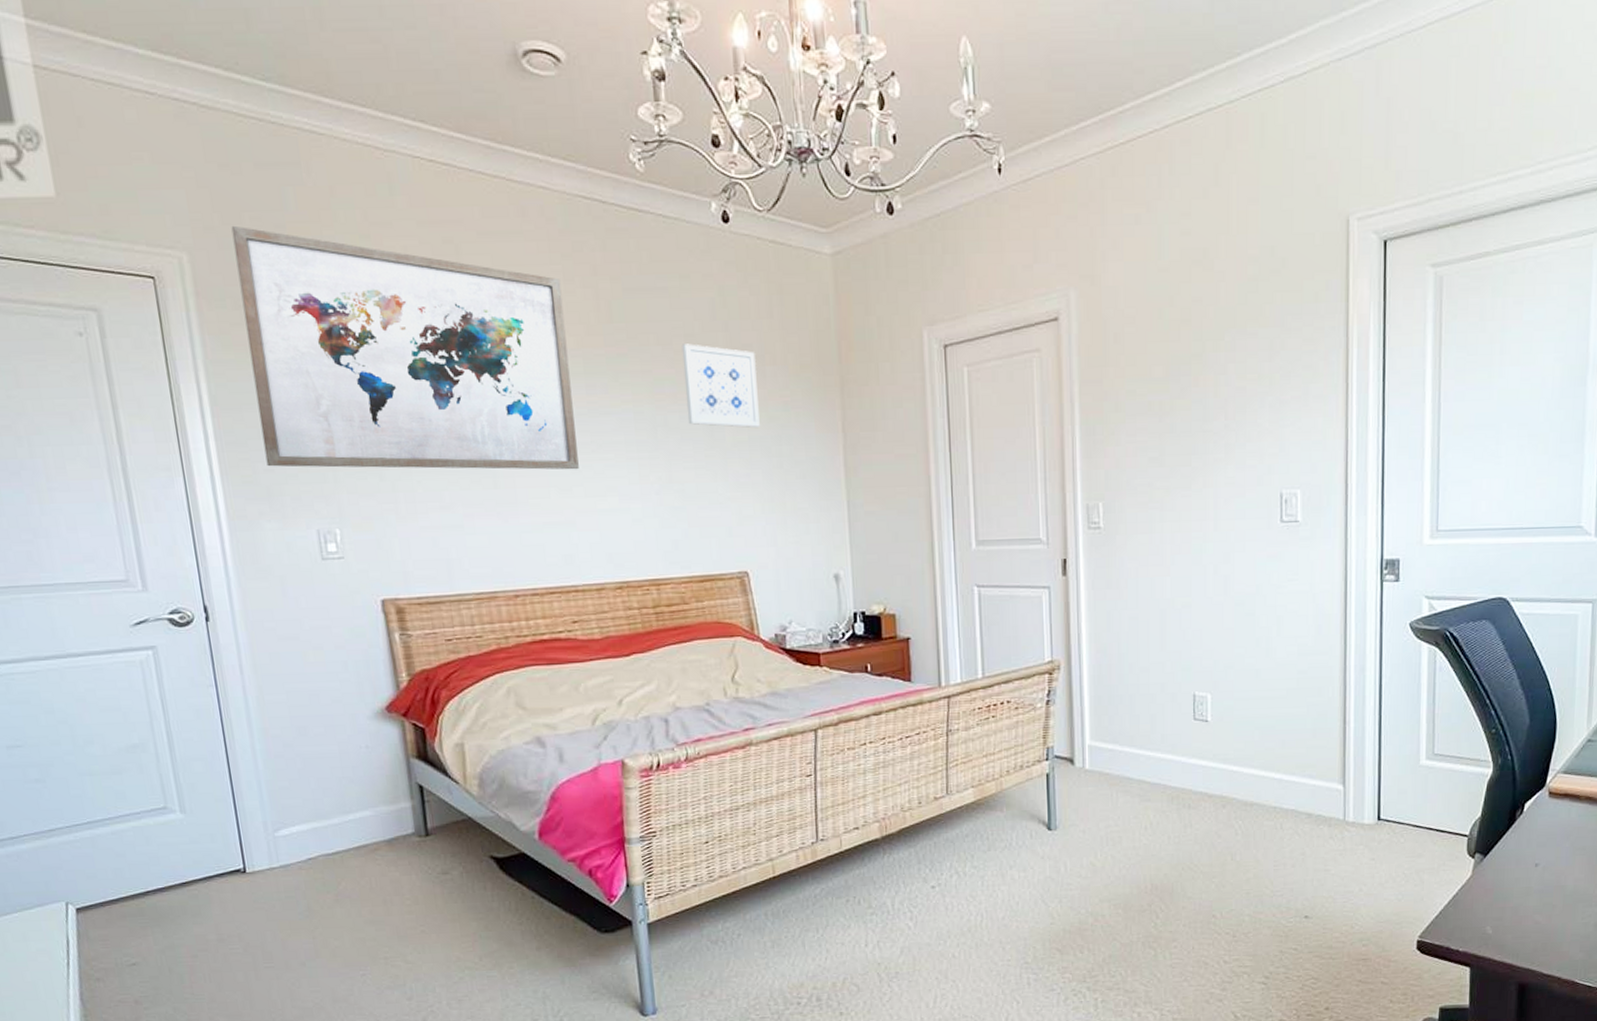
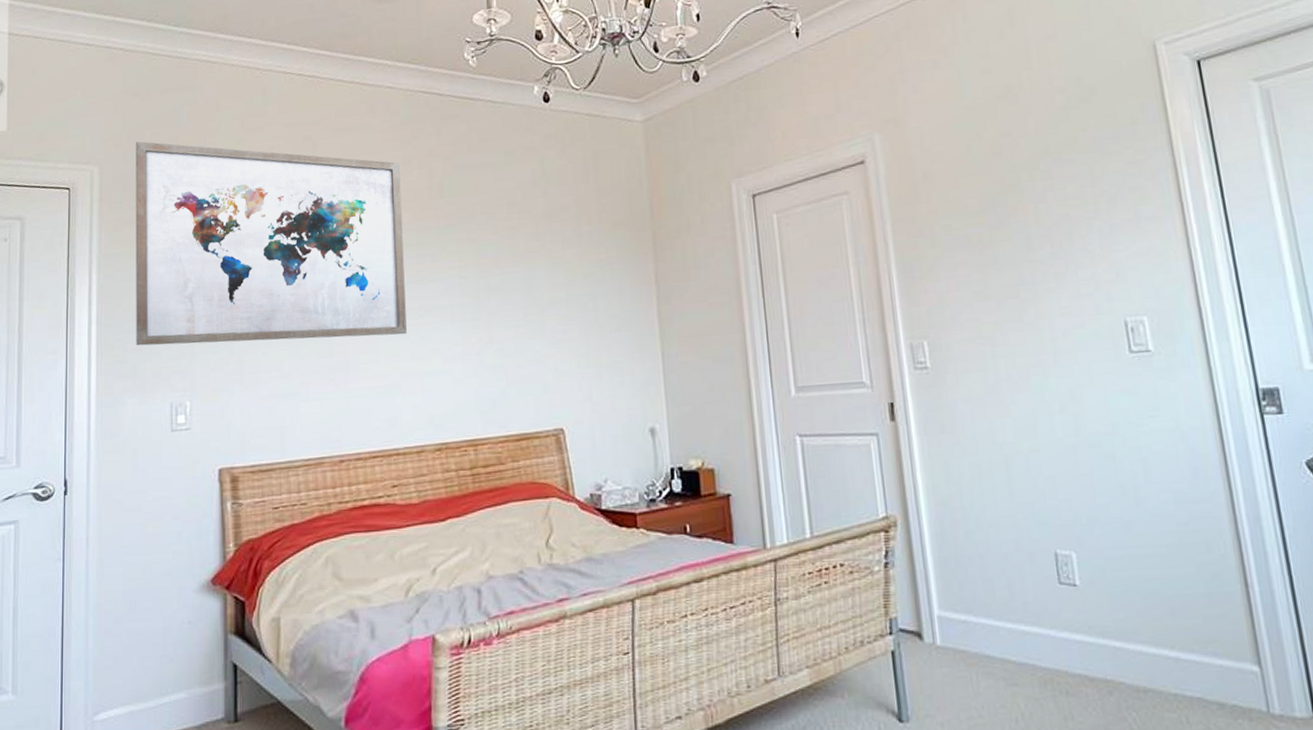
wall art: present [681,344,760,428] -> none [504,211,576,286]

